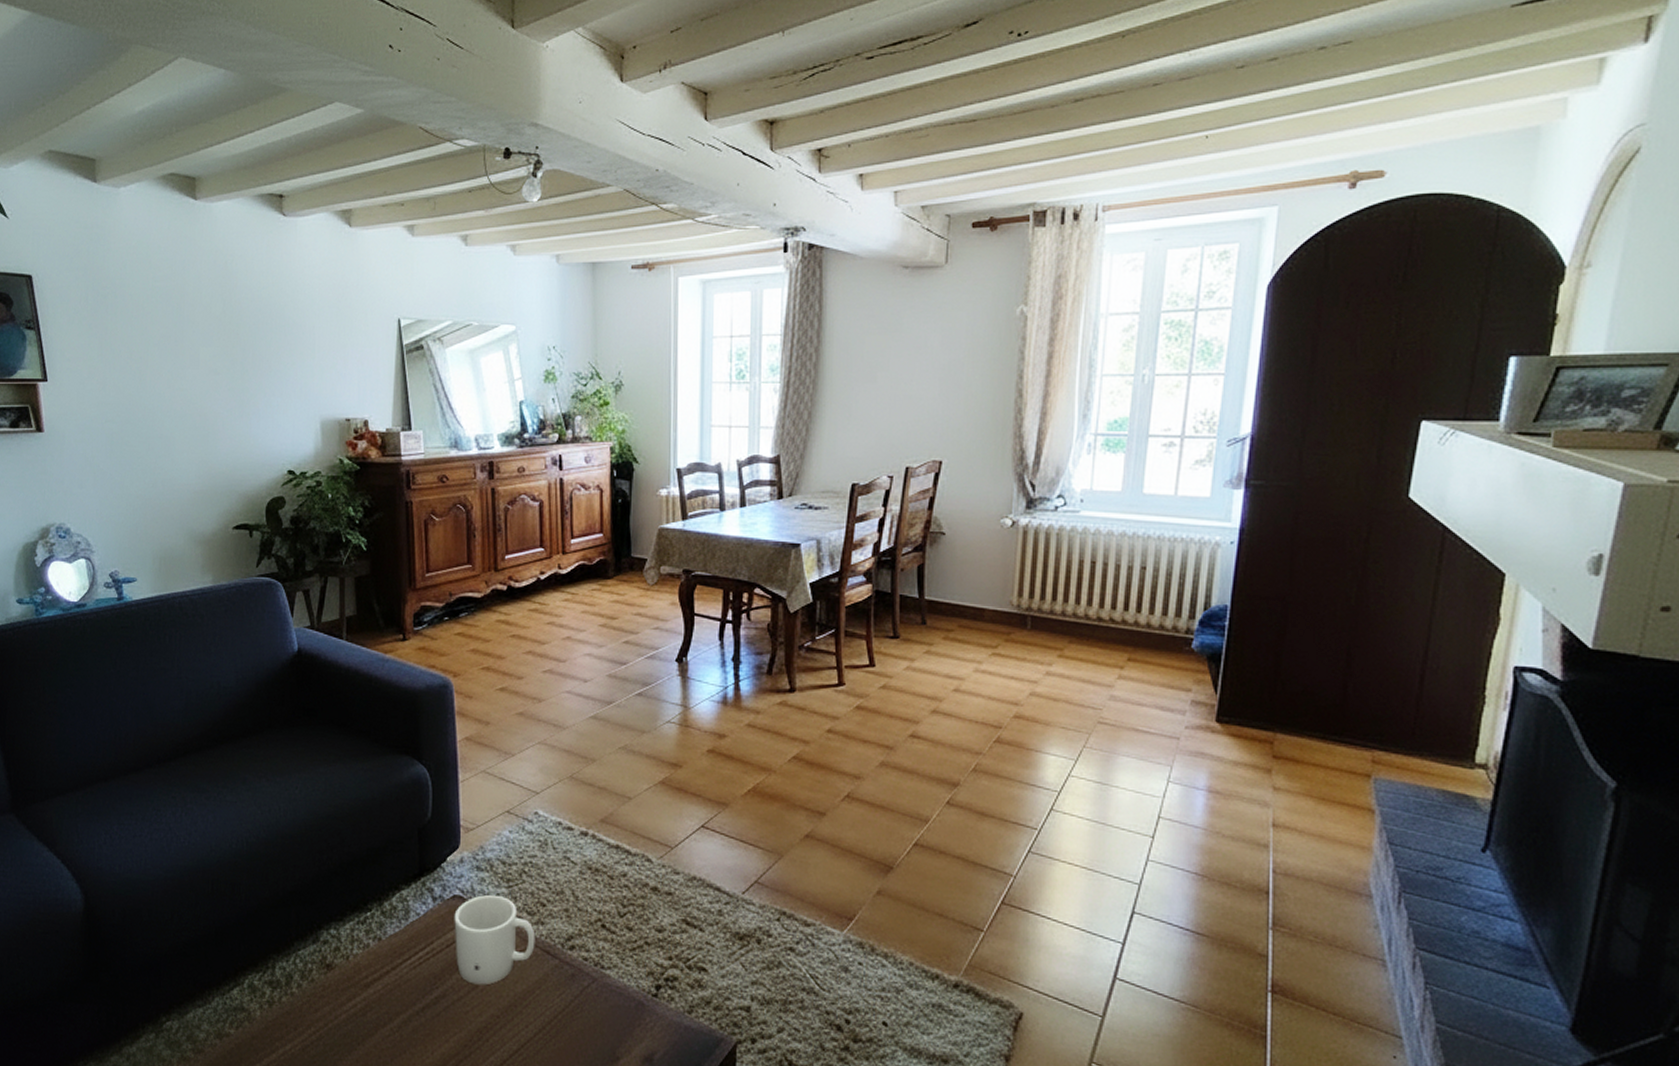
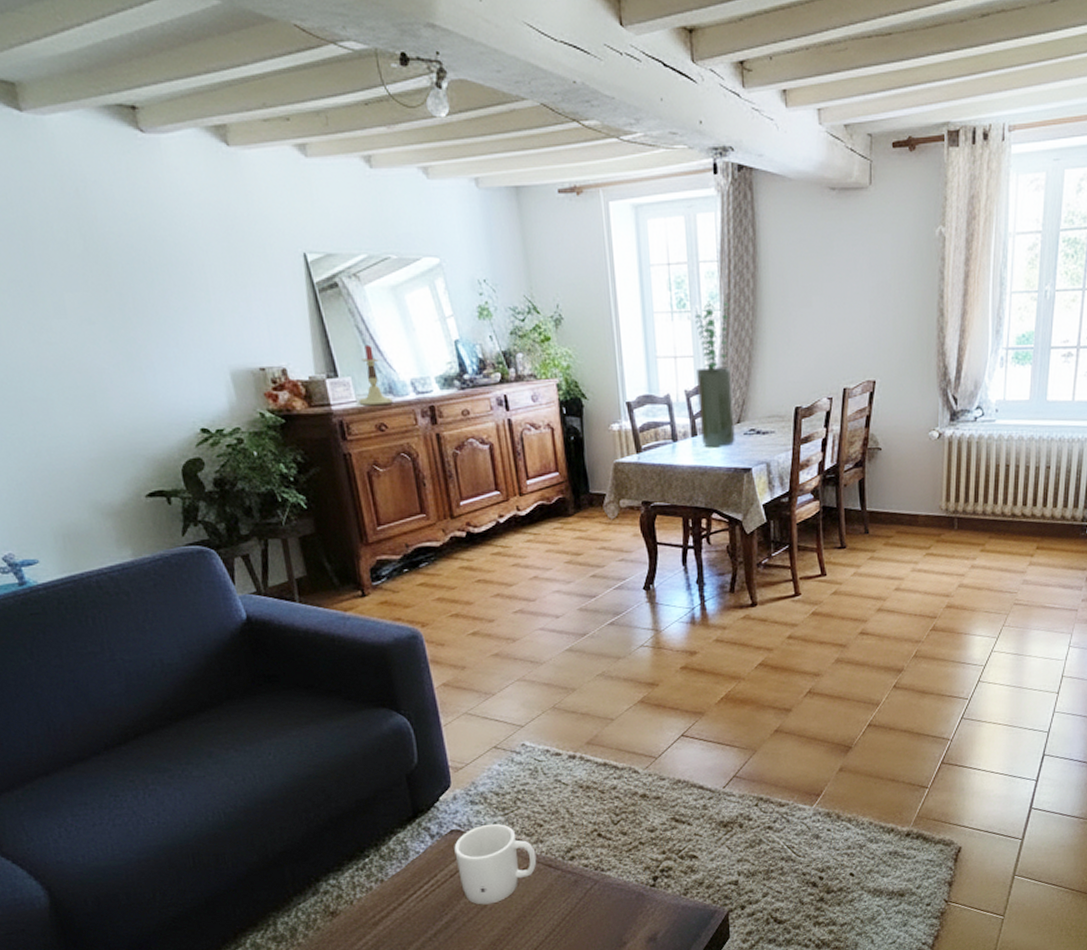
candlestick: none [426,402,457,459] -> present [358,344,393,406]
vase: none [750,367,790,520] -> present [695,294,735,448]

